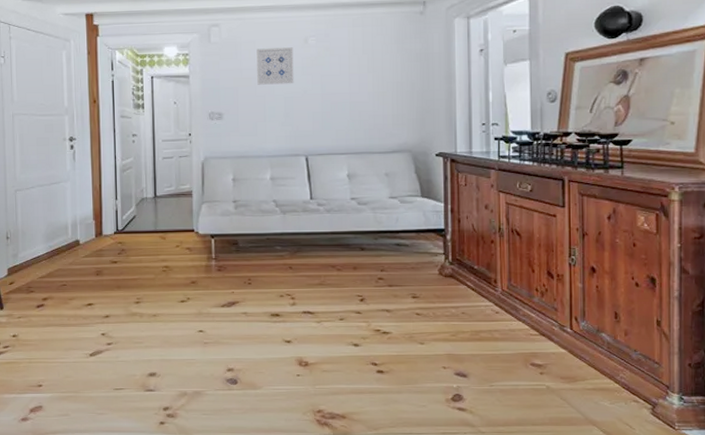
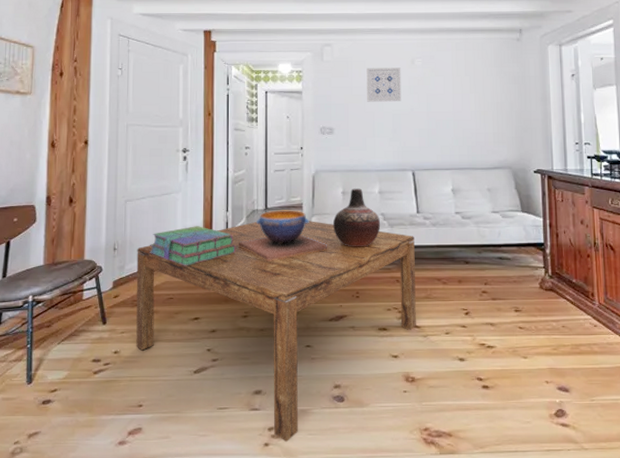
coffee table: none [29,208,310,422] -> present [136,221,416,443]
stack of books: none [42,214,126,254] -> present [150,226,236,266]
decorative bowl: none [129,197,219,249] -> present [239,210,328,261]
vase: none [223,175,273,234] -> present [332,188,381,247]

